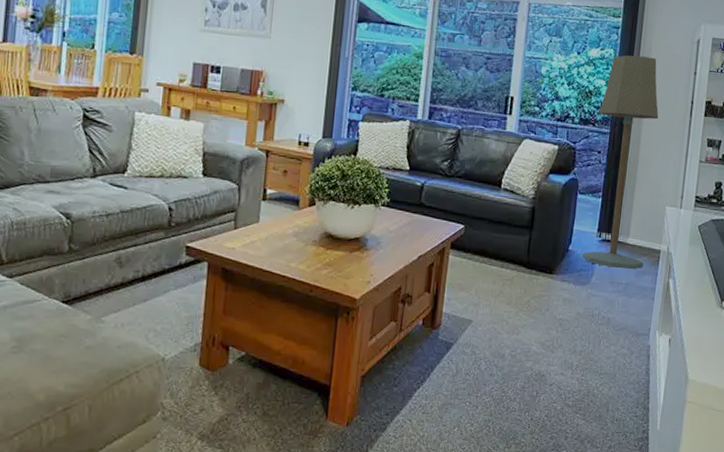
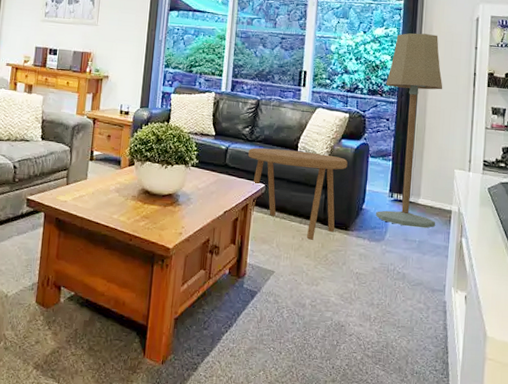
side table: none [446,184,555,285] -> present [248,147,348,240]

